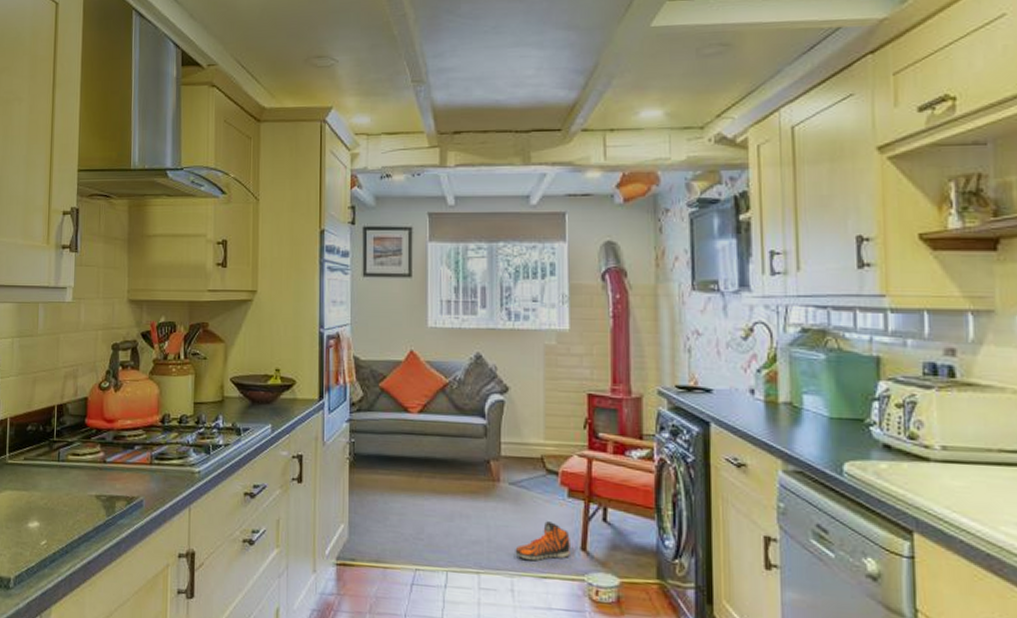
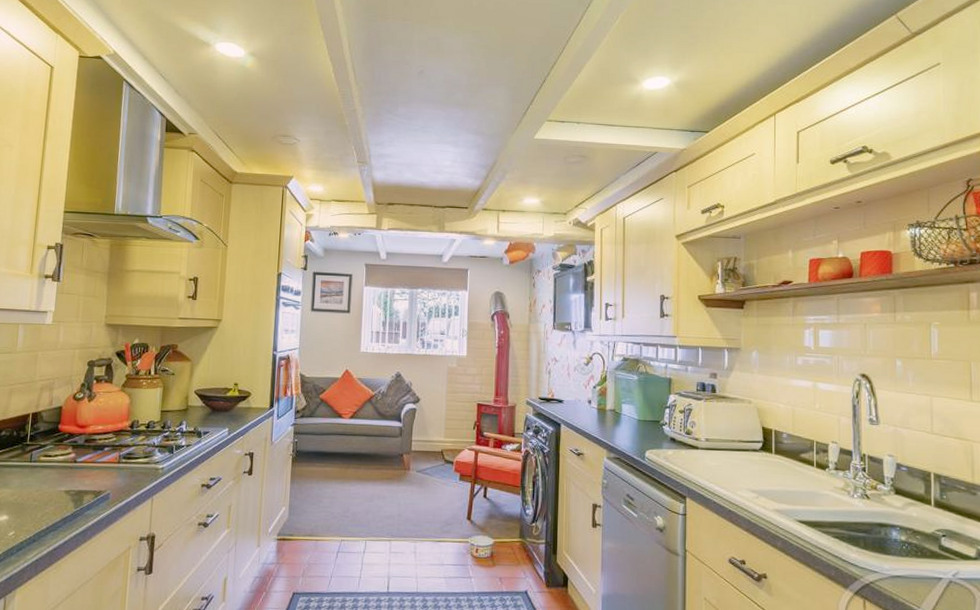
sneaker: present [515,521,570,561] -> none [418,499,460,530]

